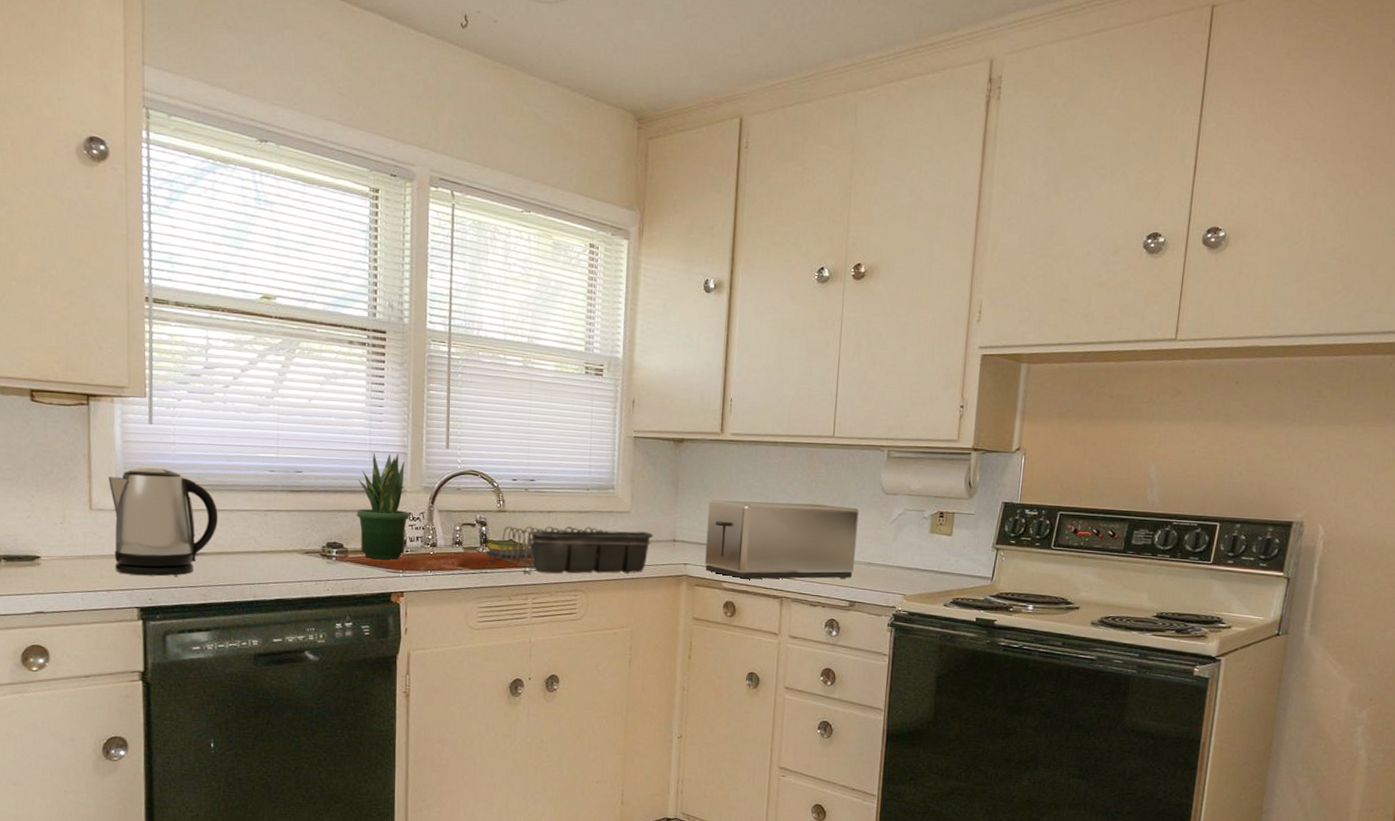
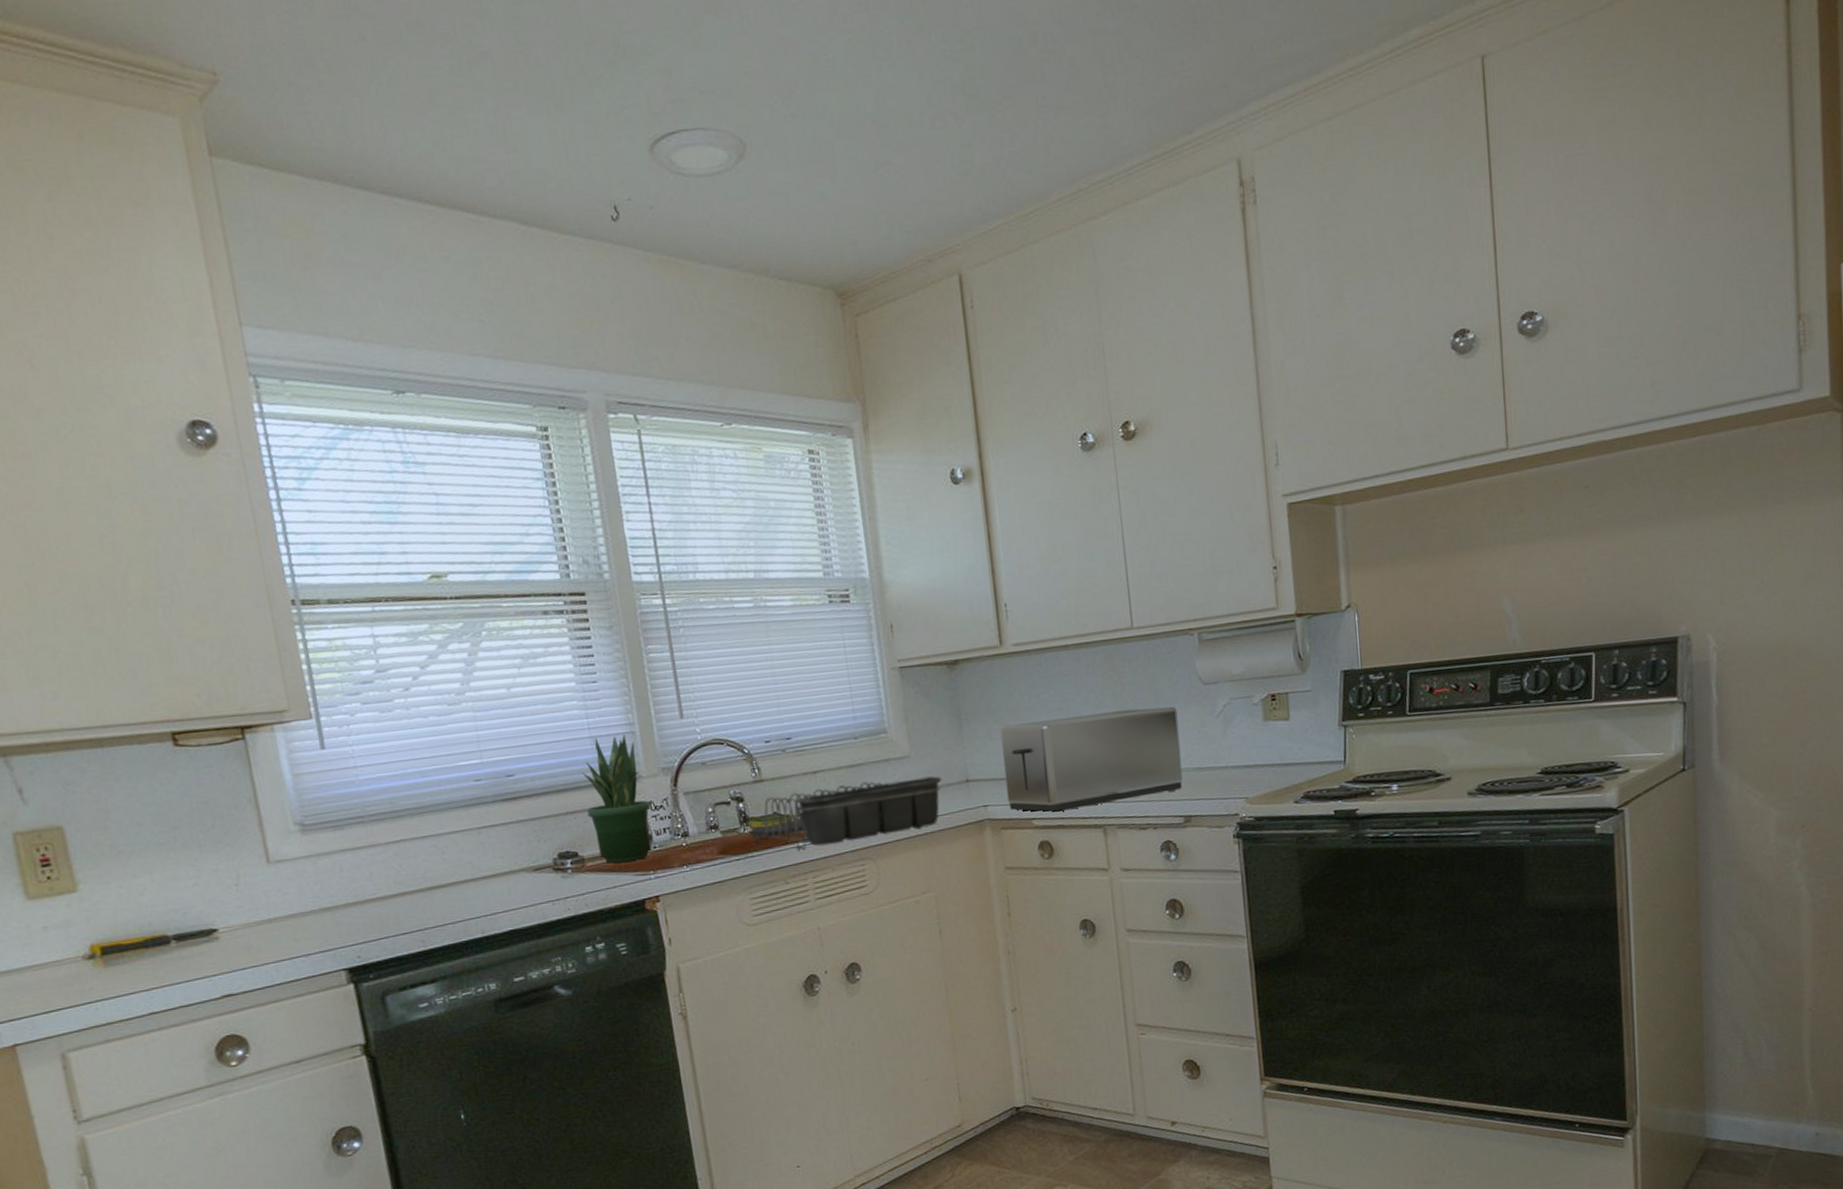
kettle: present [109,467,218,577] -> none [284,799,424,934]

